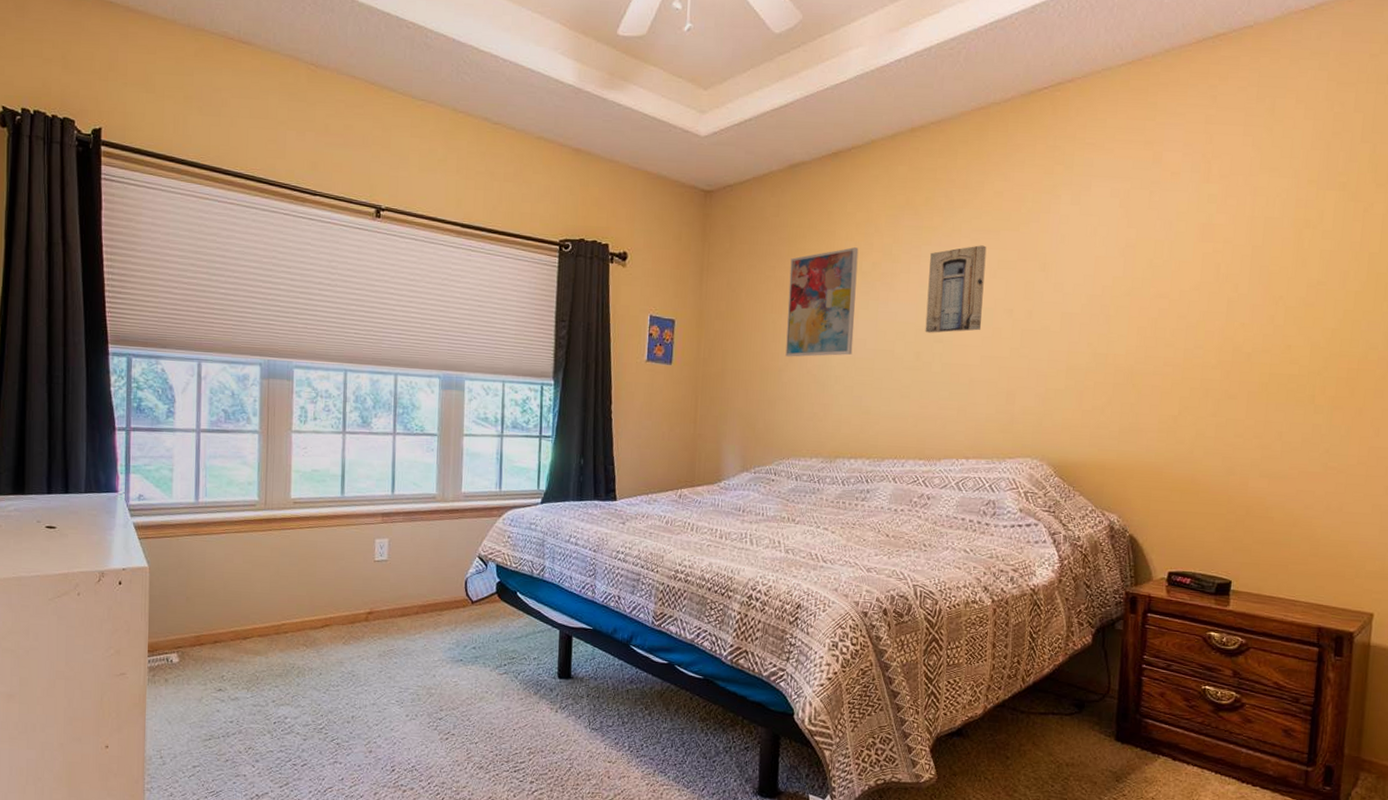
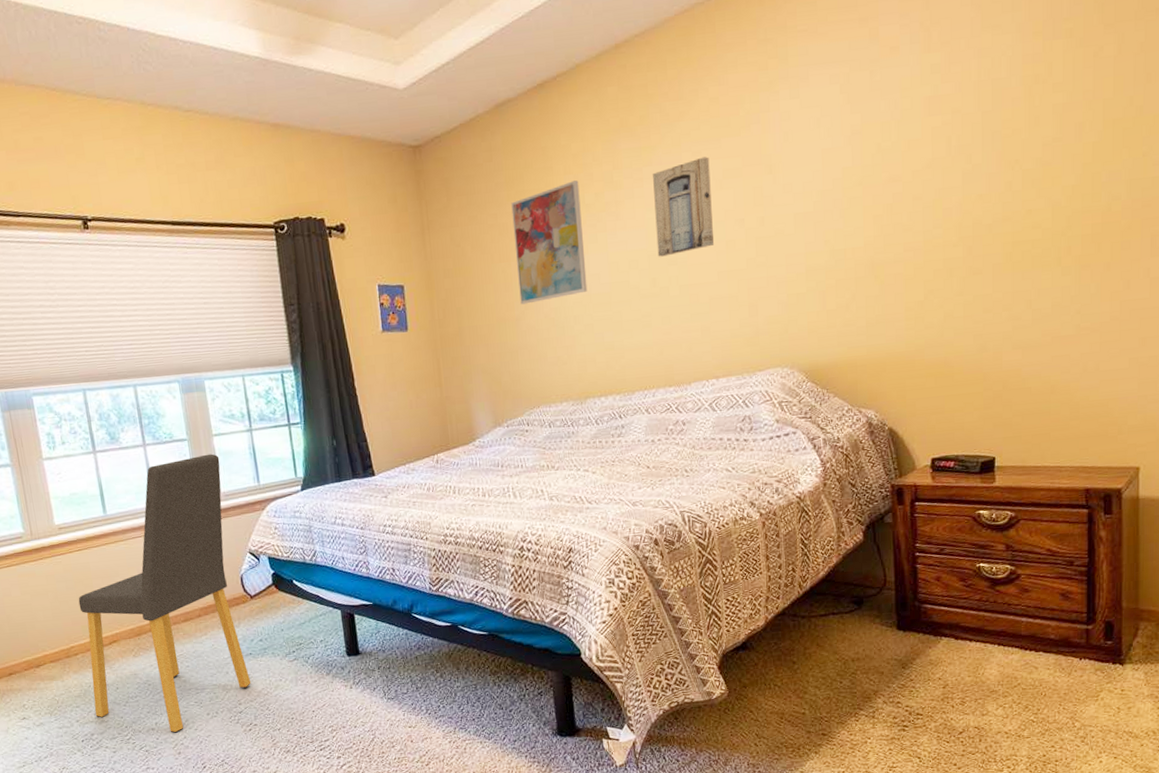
dining chair: none [293,452,466,730] -> present [78,454,251,733]

